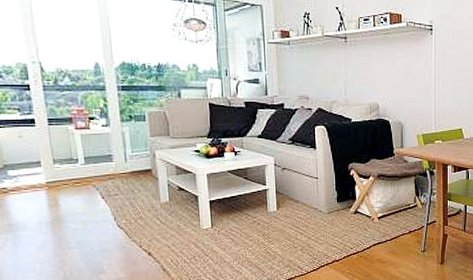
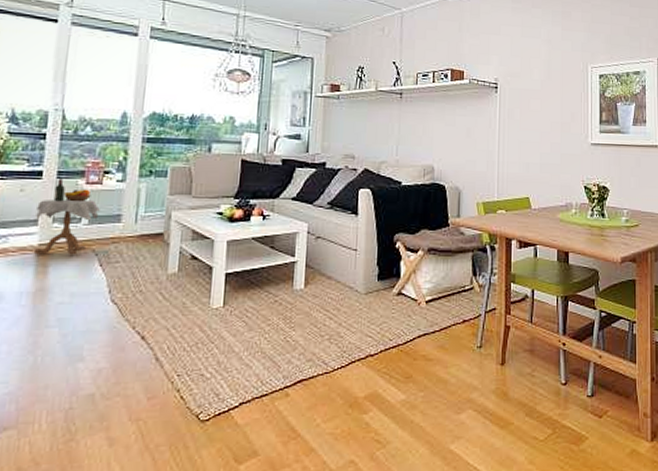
side table: none [37,125,93,191] -> present [34,179,100,255]

